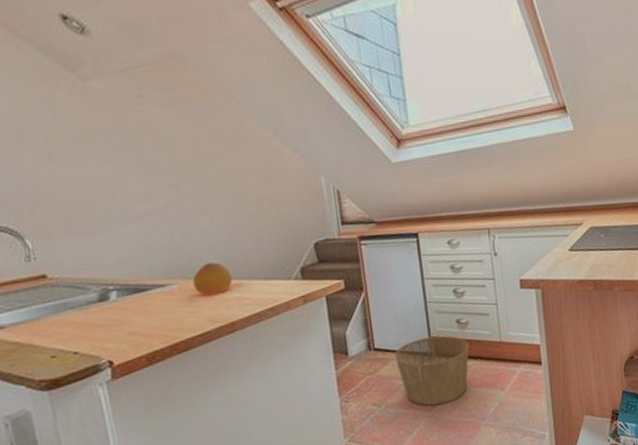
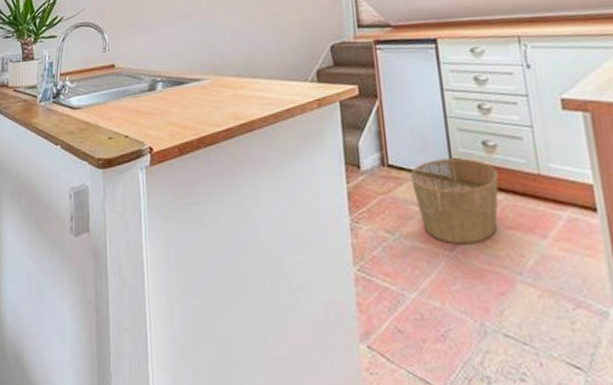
fruit: present [192,262,233,297] -> none [222,60,255,93]

